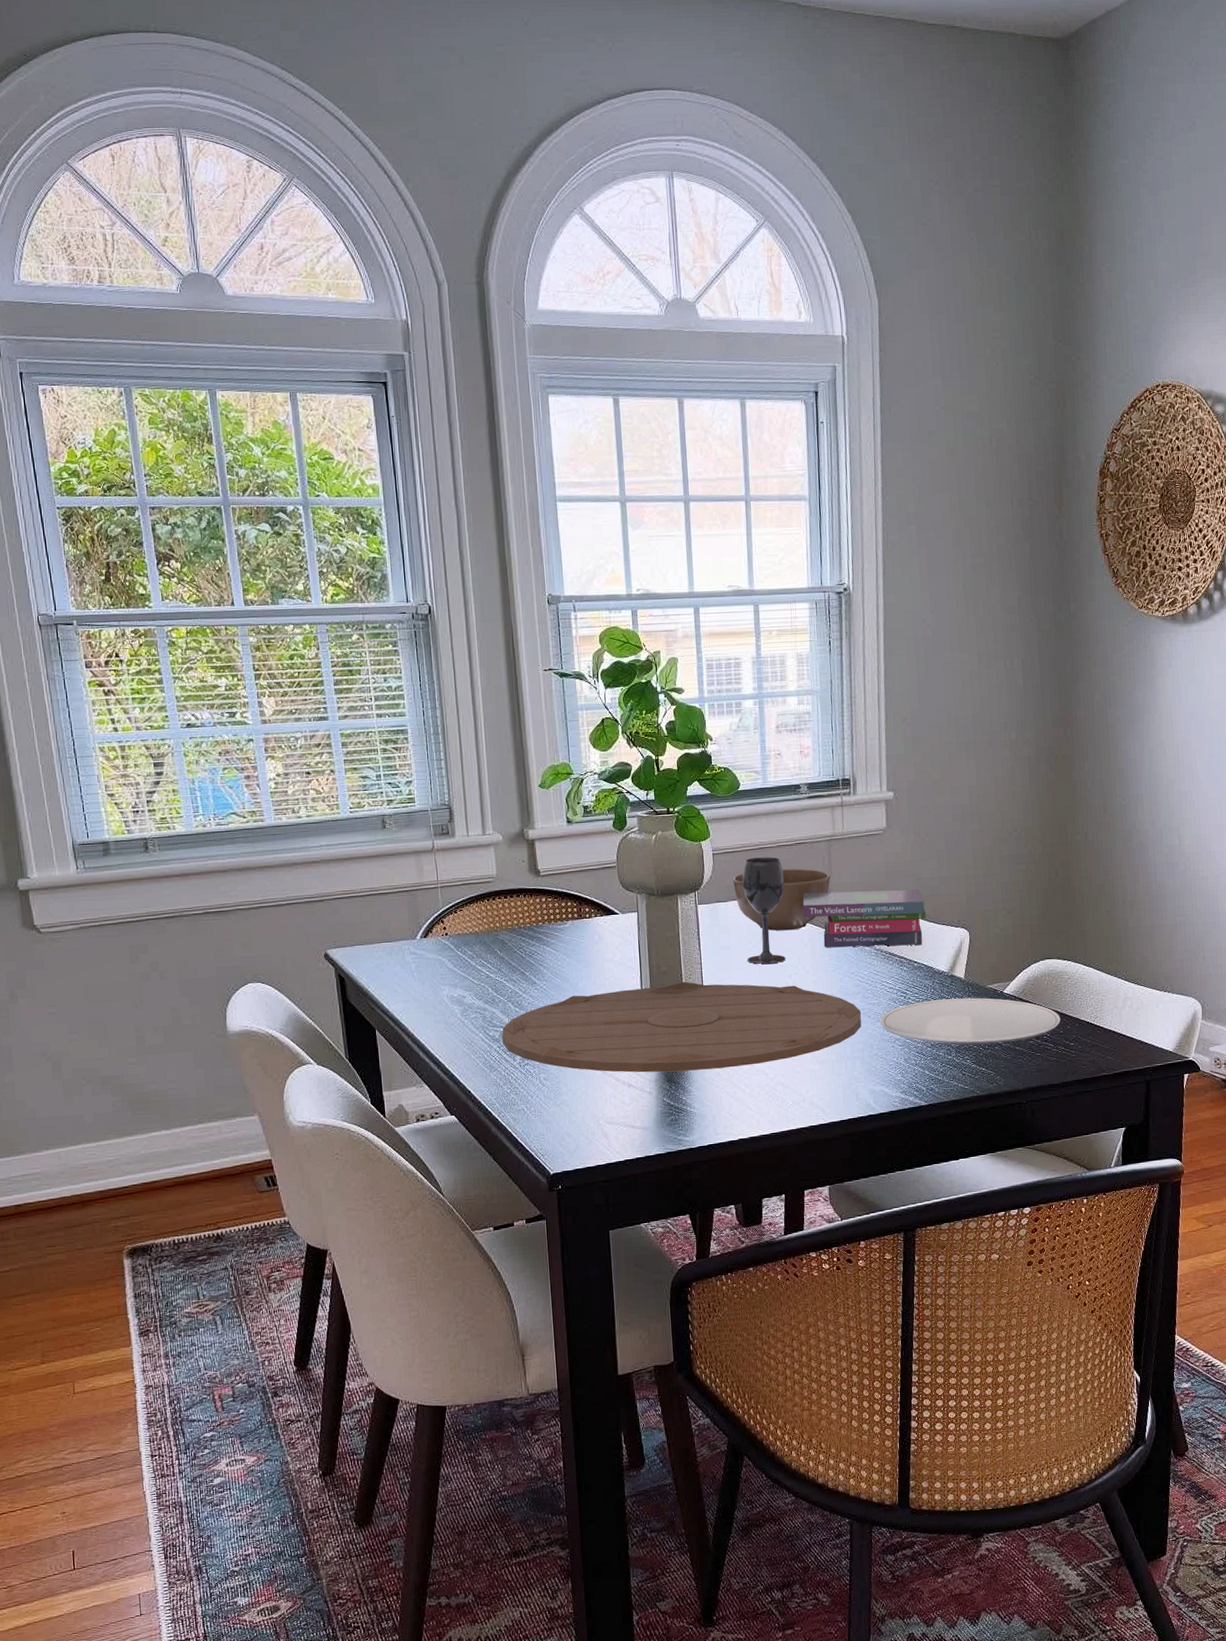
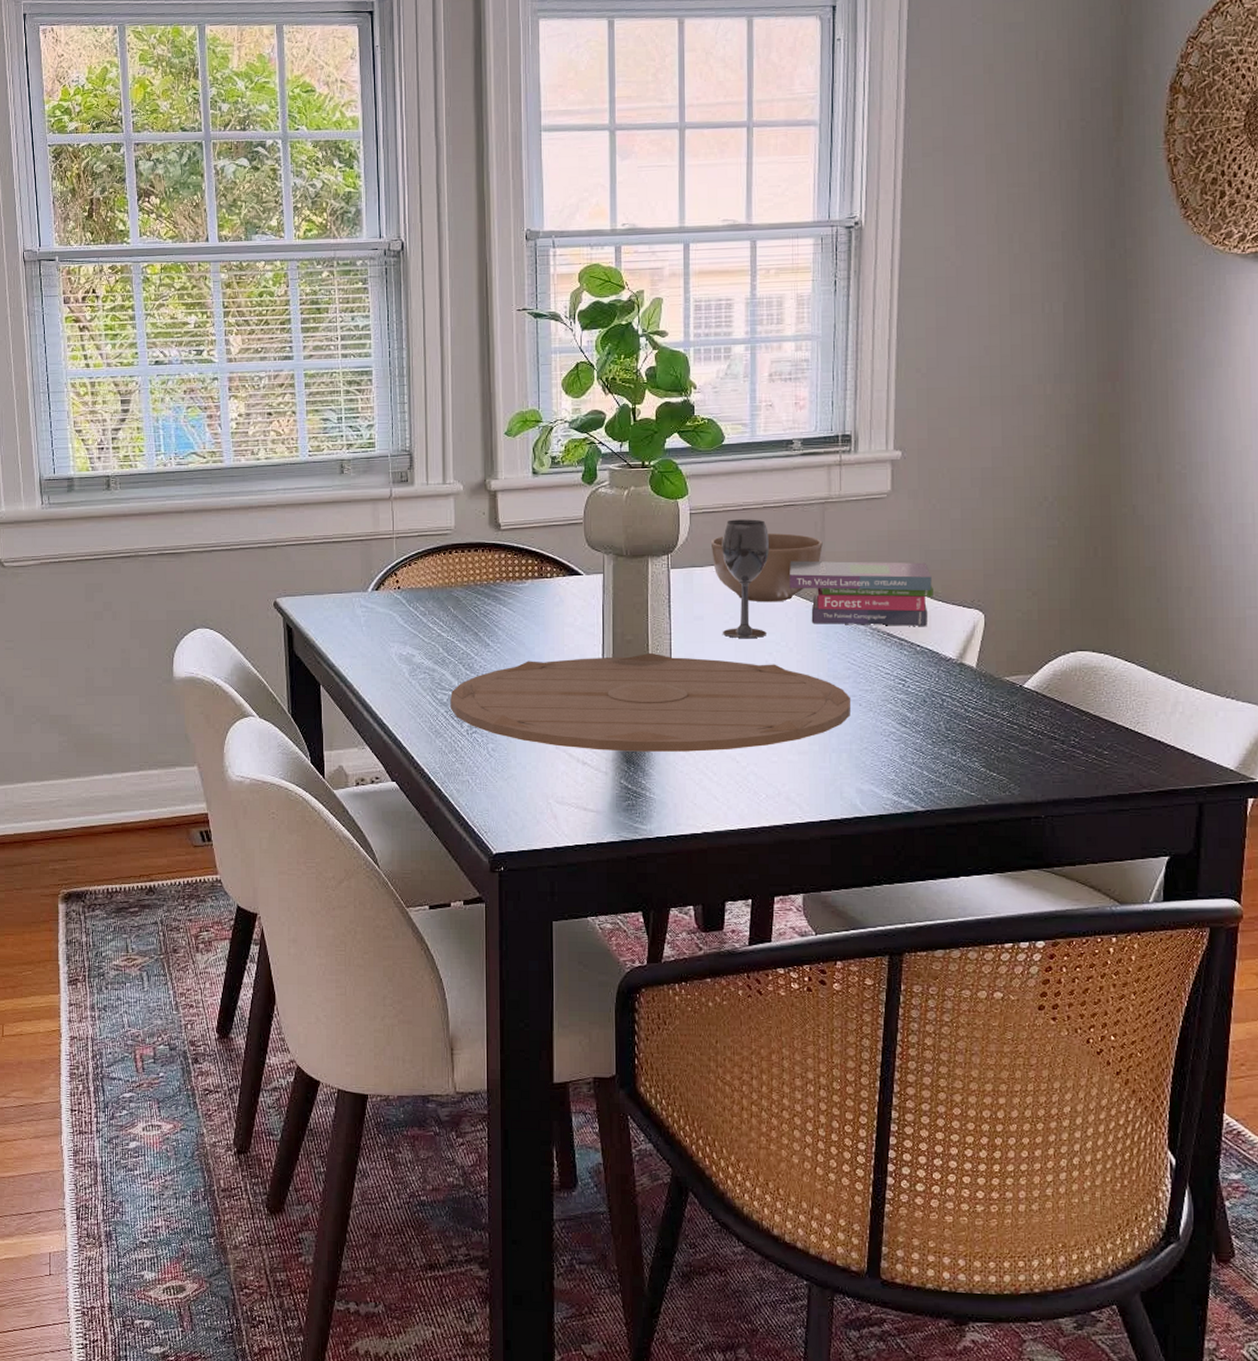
plate: present [881,997,1061,1046] -> none [874,690,1093,746]

